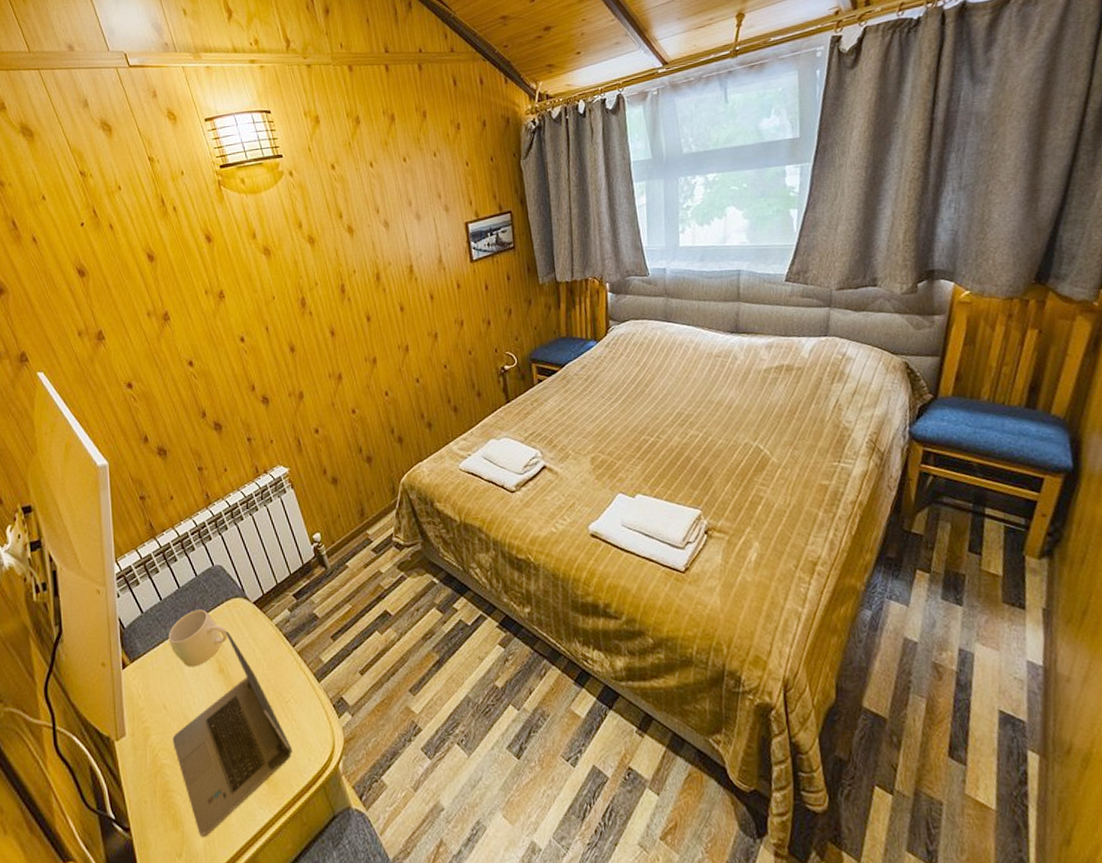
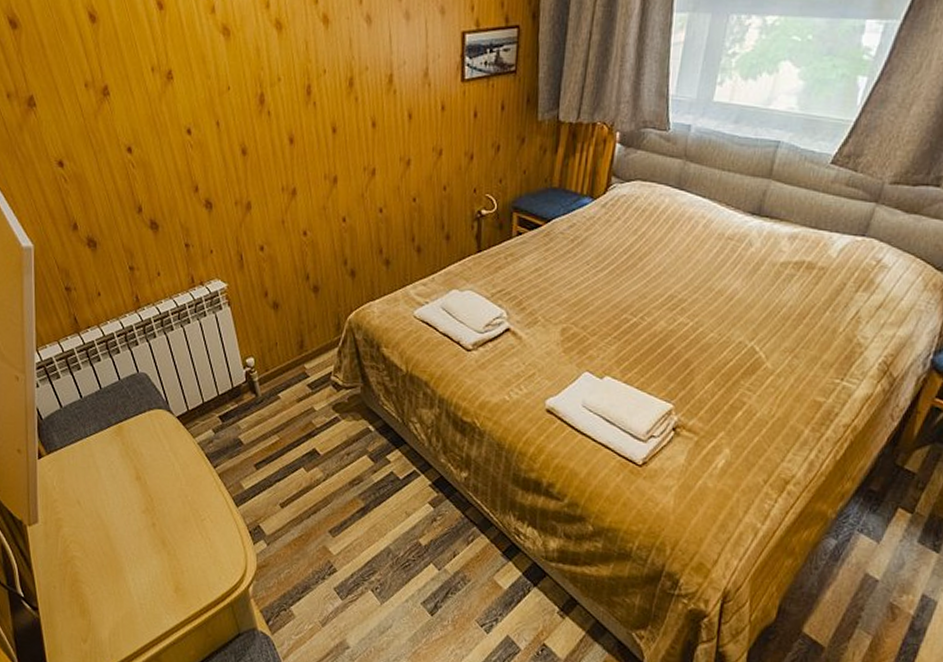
mug: present [168,609,229,667] -> none [86,413,148,470]
laptop computer: present [172,630,293,838] -> none [84,439,204,630]

